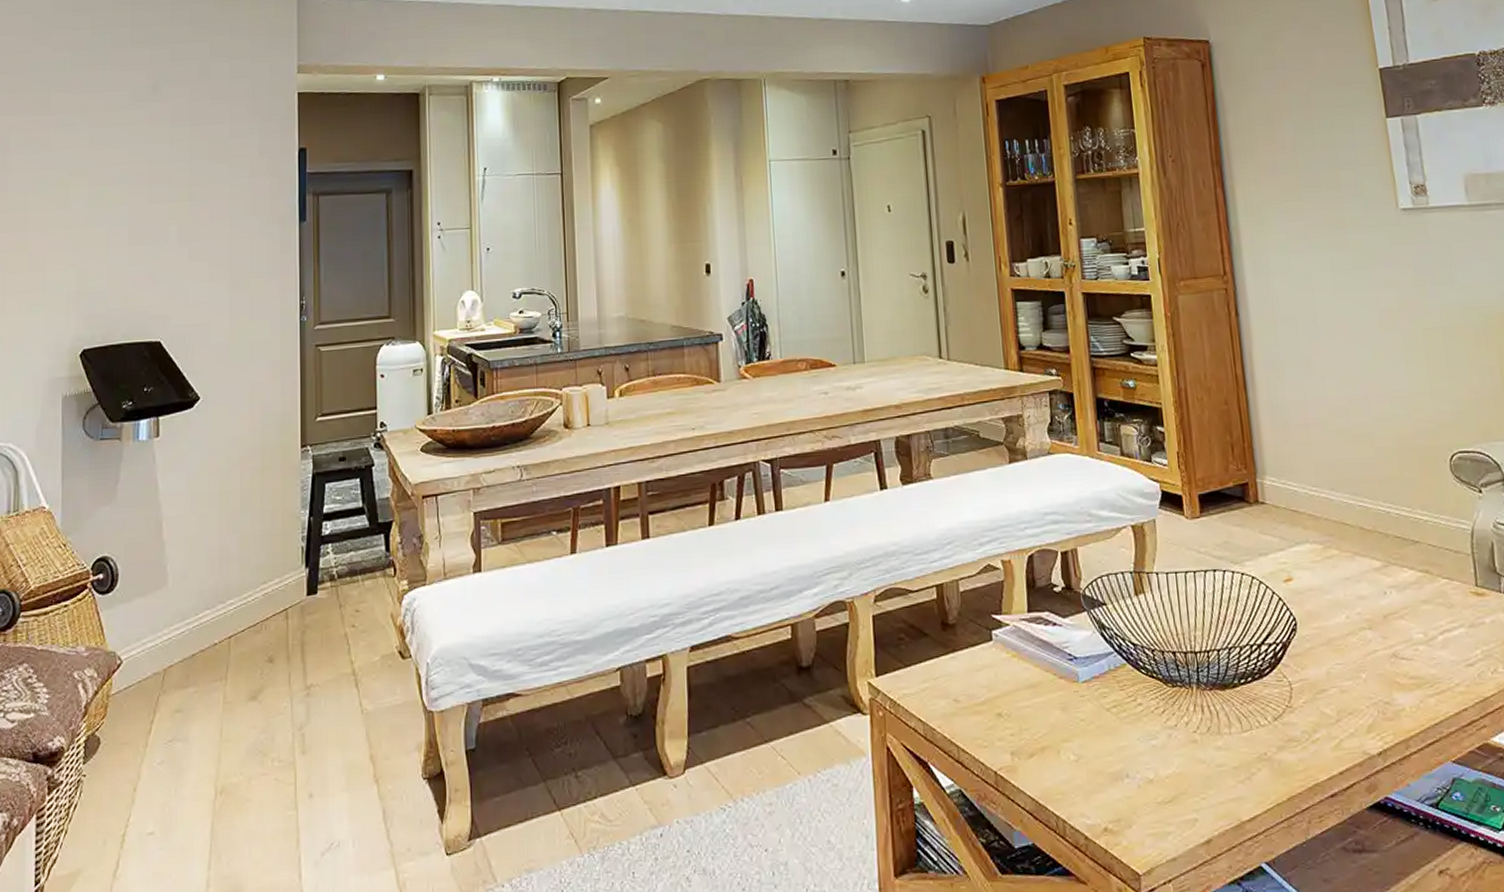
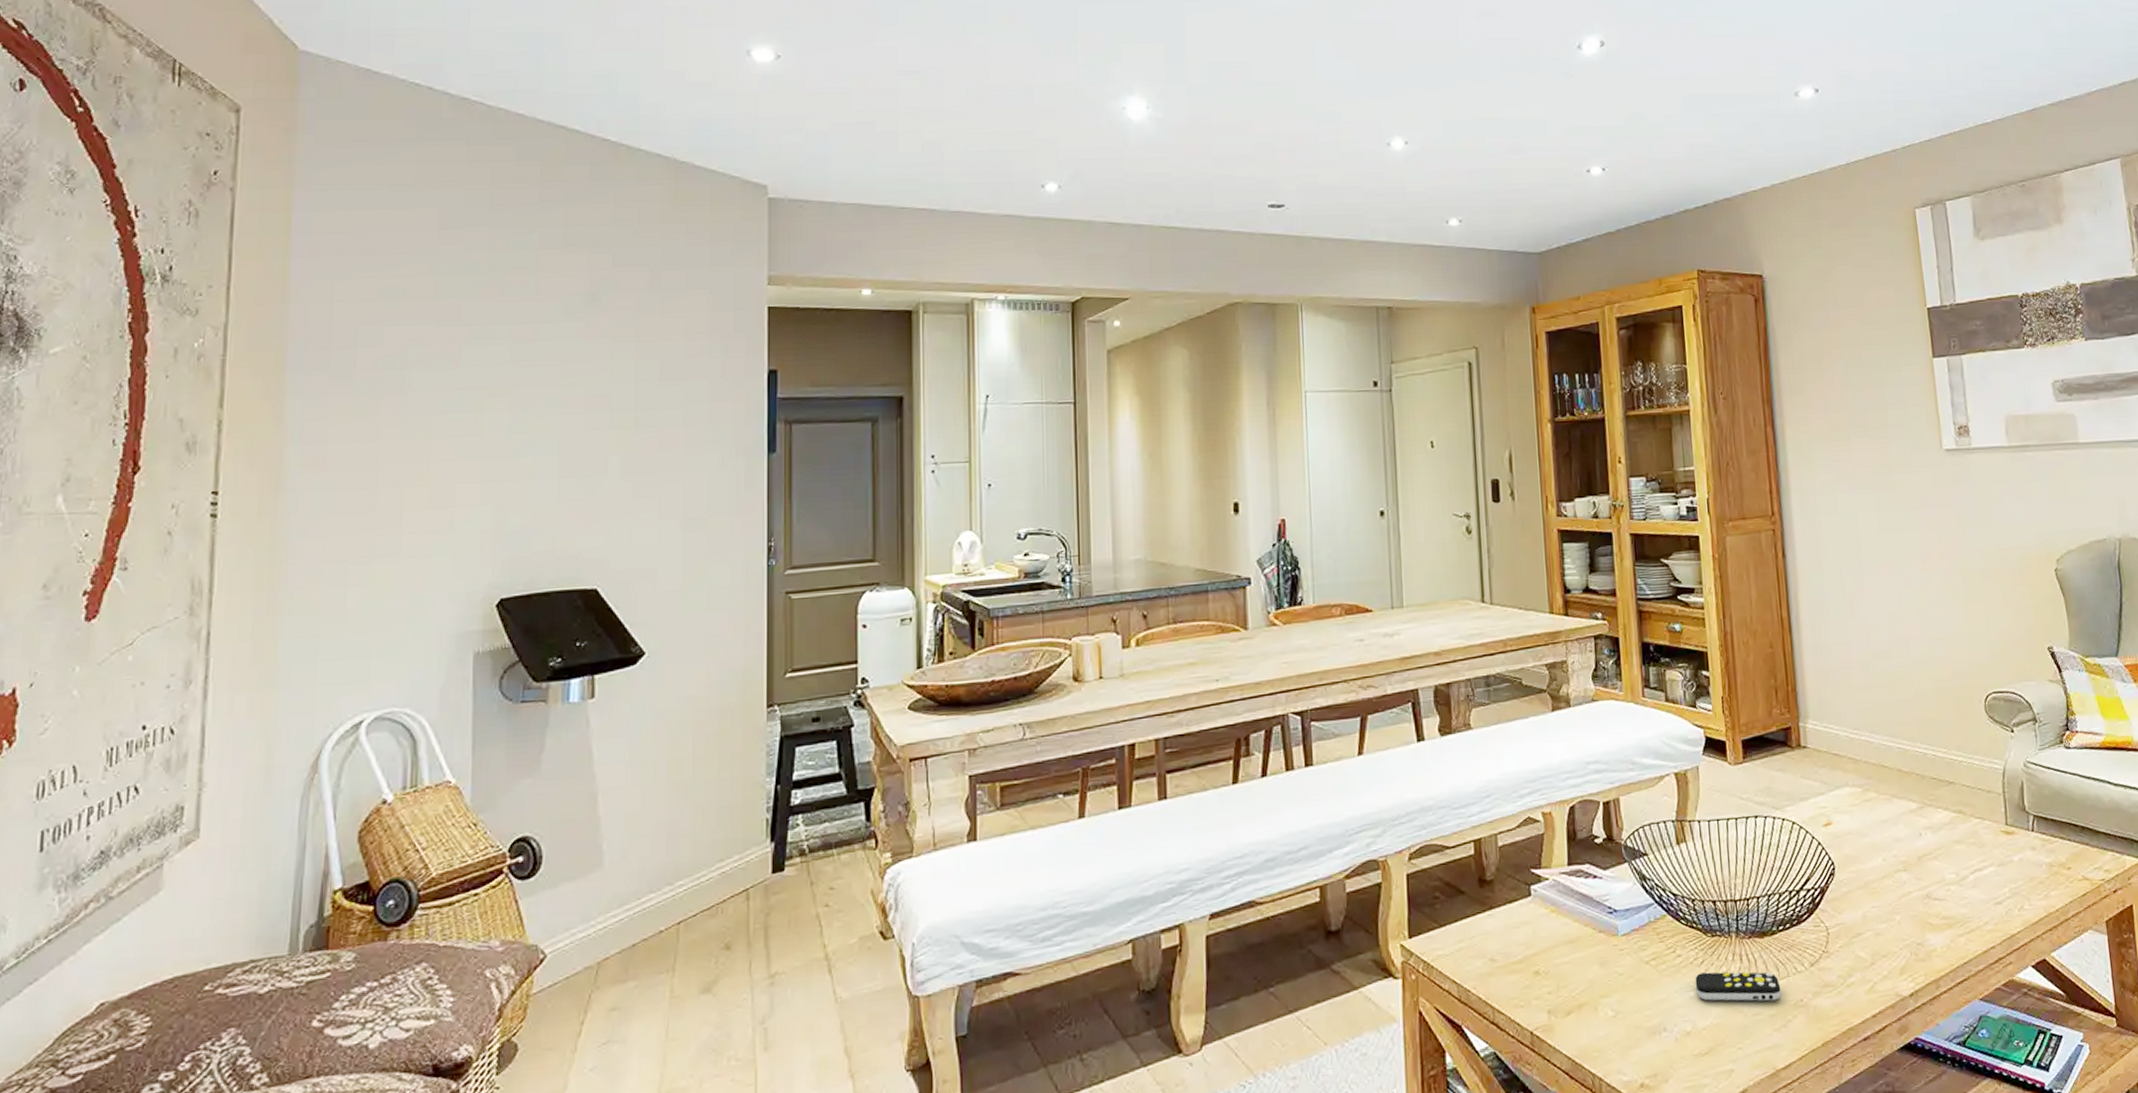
remote control: none [1156,721,1245,753] -> present [1695,972,1781,1002]

